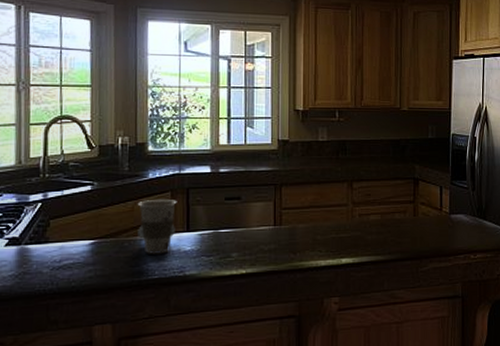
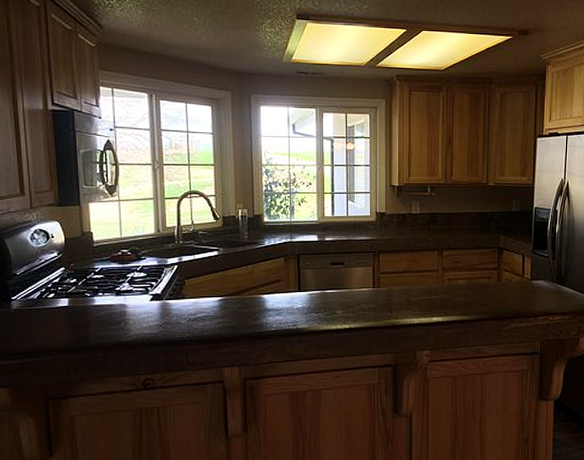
cup: present [137,200,177,254] -> none [256,264,290,310]

